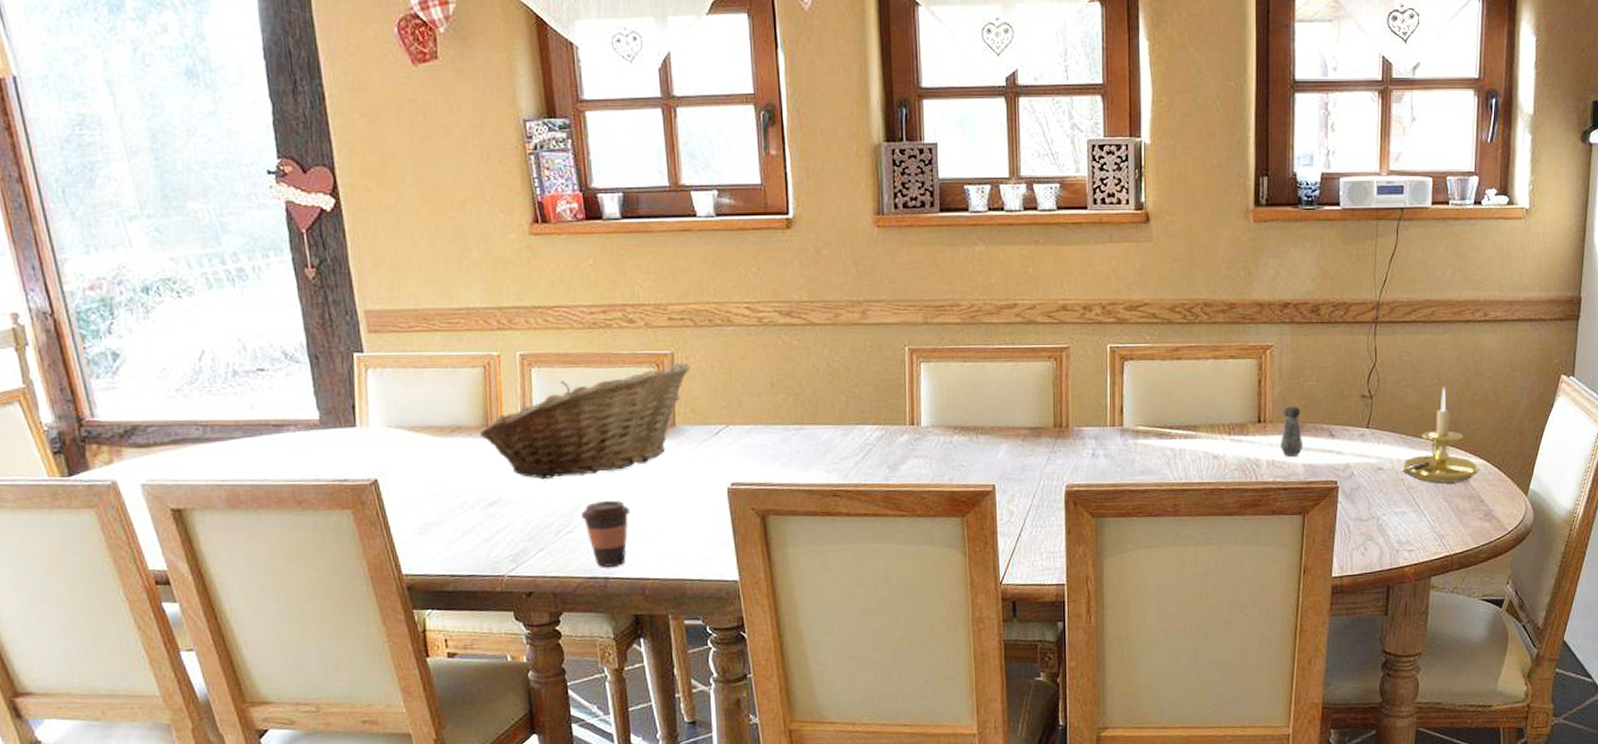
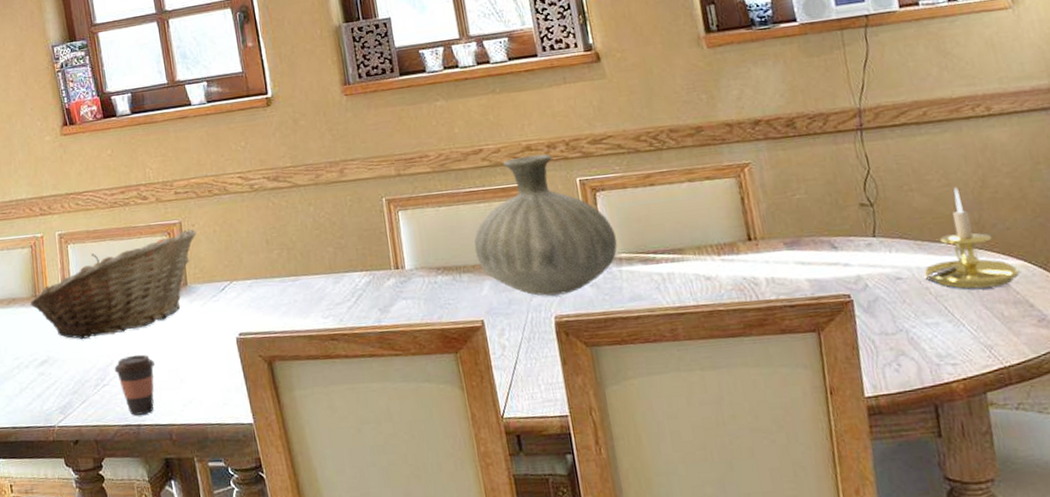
vase: none [995,315,1136,464] -> present [474,153,618,296]
salt shaker: present [1281,406,1303,456] -> none [774,220,804,273]

